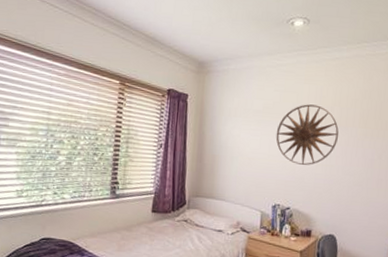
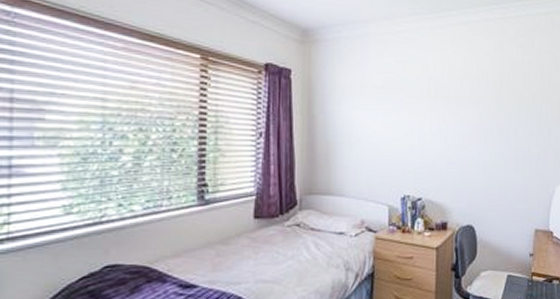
wall art: present [276,104,339,165] -> none [400,76,470,147]

